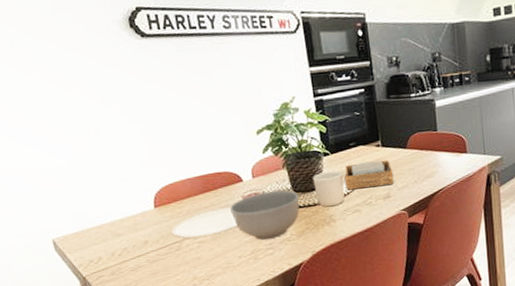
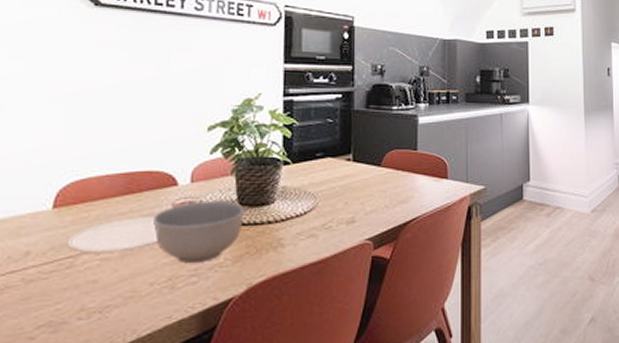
mug: present [312,171,345,207] -> none [265,184,301,228]
napkin holder: present [344,159,394,190] -> none [304,177,362,209]

